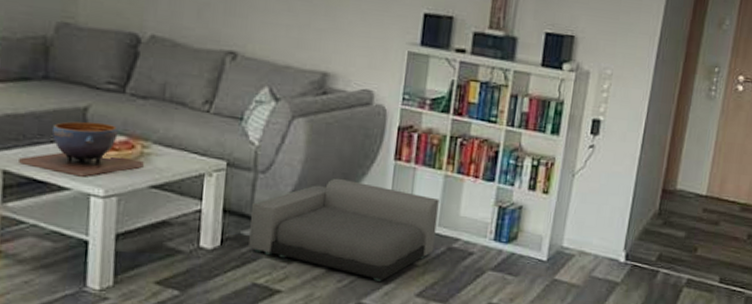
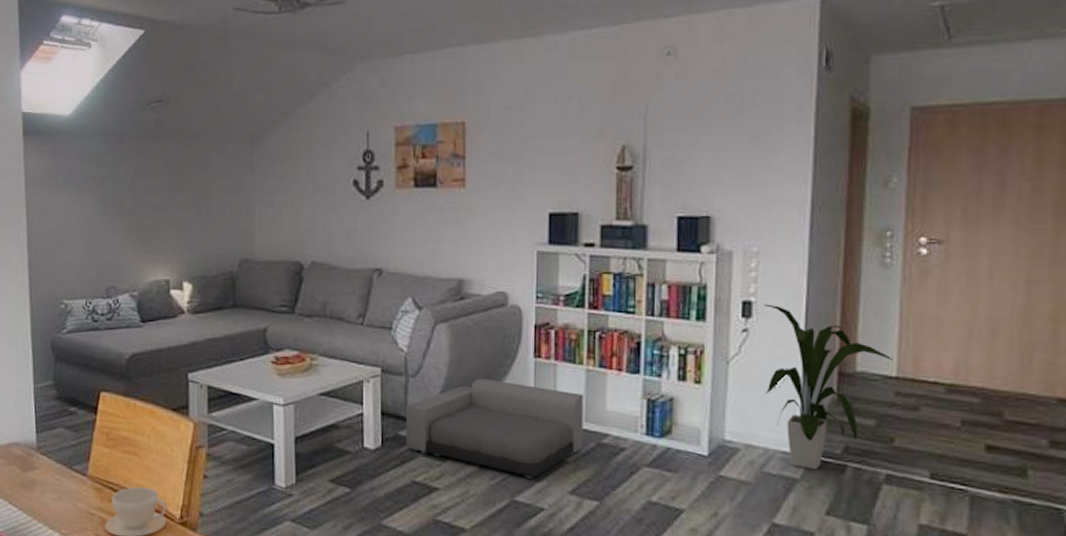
decorative bowl: present [19,121,144,177] -> none [219,340,313,388]
house plant: none [603,123,706,274] -> present [763,304,894,470]

